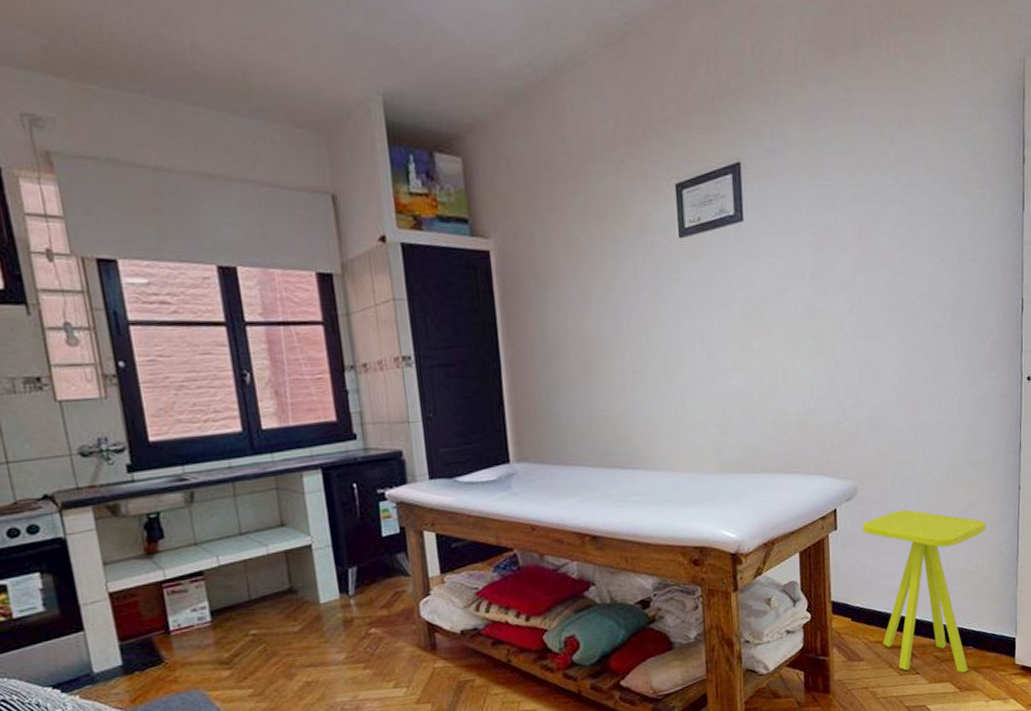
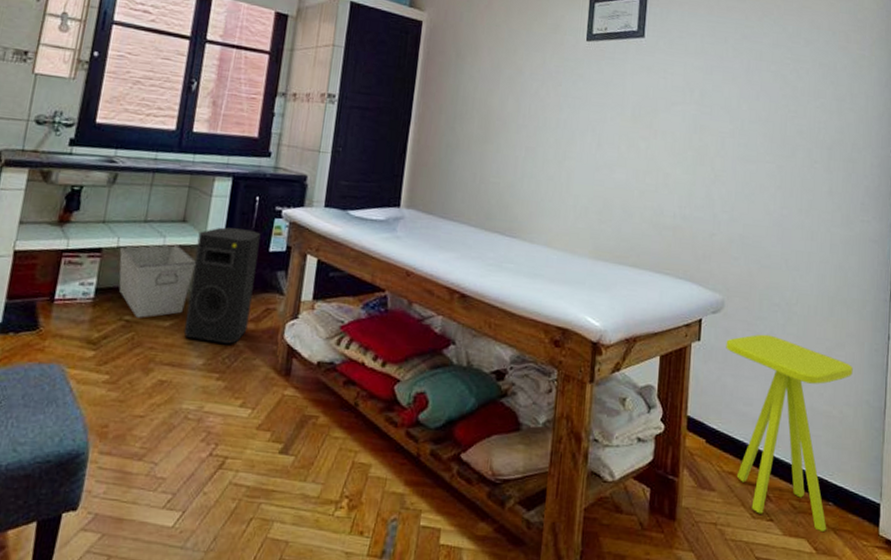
storage bin: none [221,550,310,630] -> present [118,244,196,318]
speaker: none [302,519,381,637] -> present [183,227,261,344]

